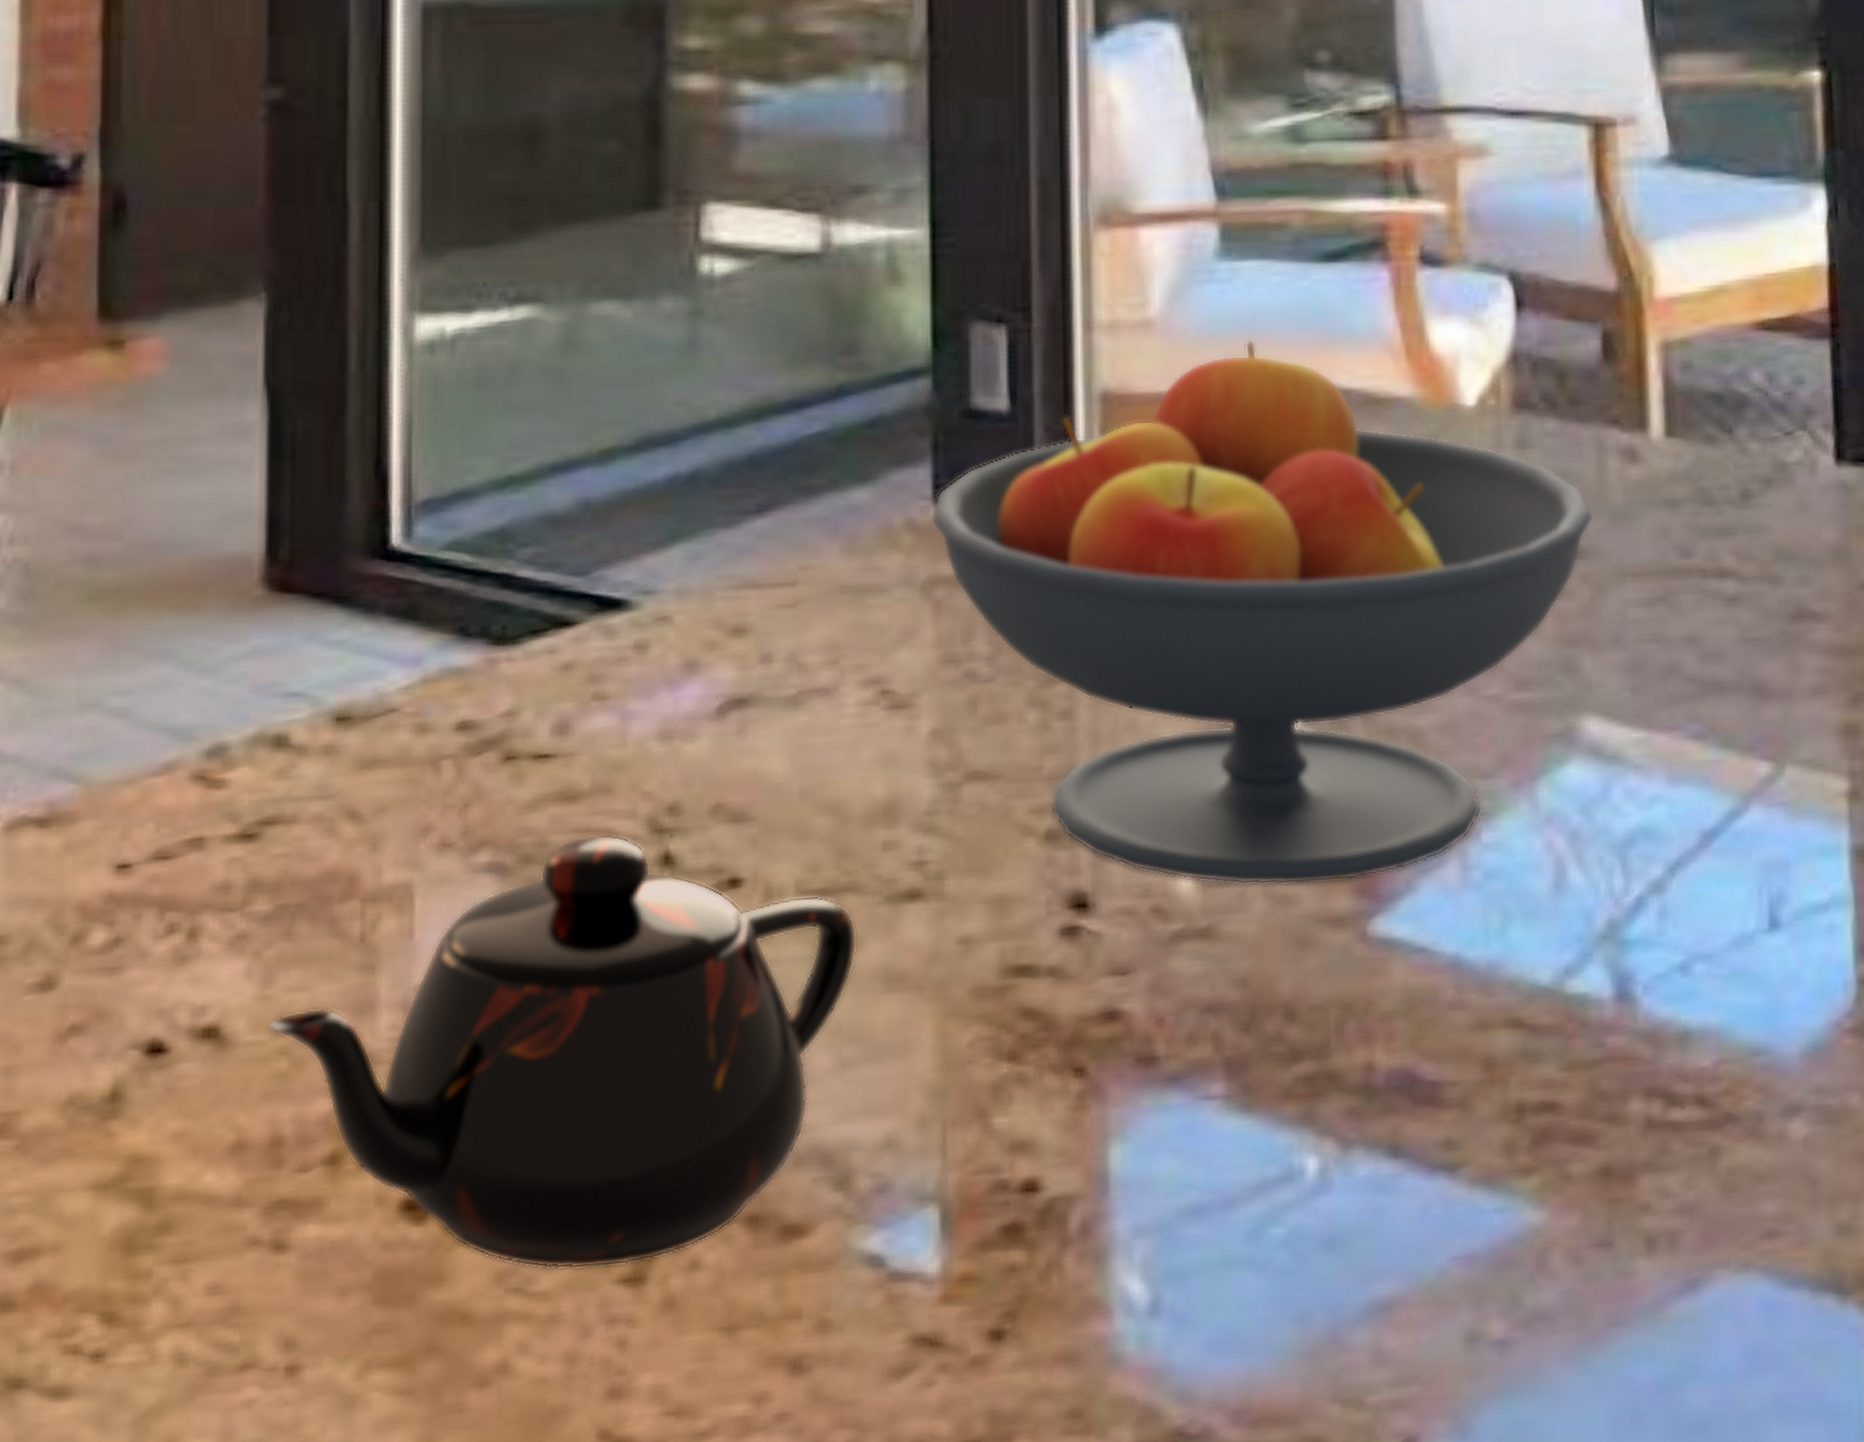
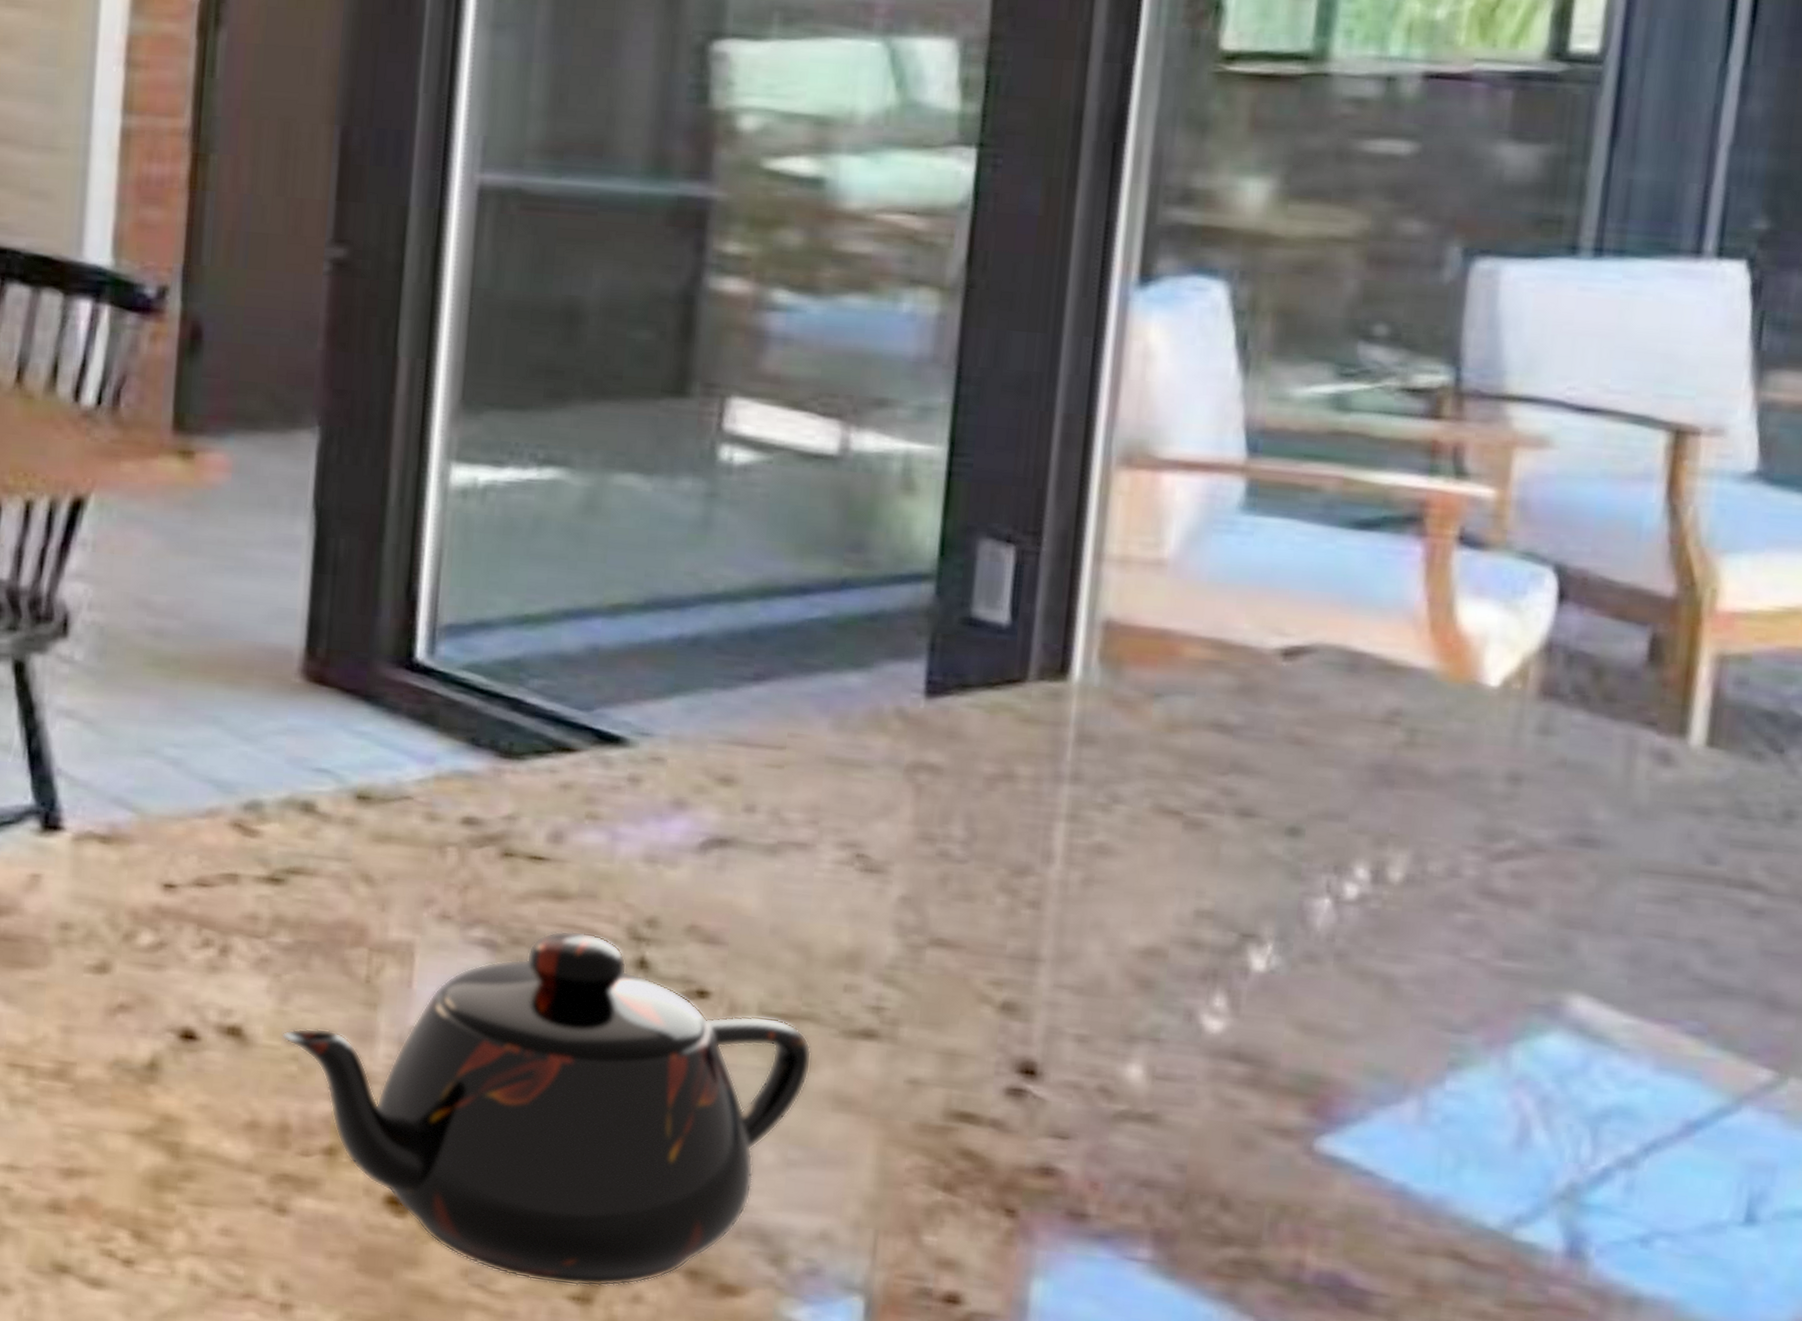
fruit bowl: present [931,340,1594,885] -> none [920,592,1614,1099]

